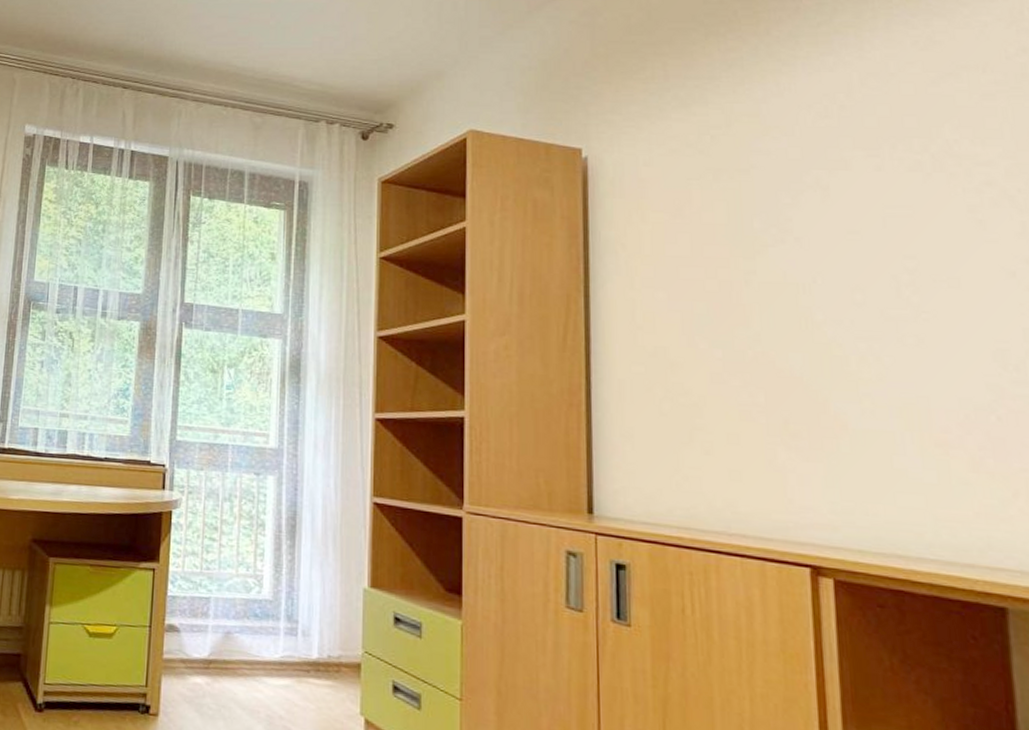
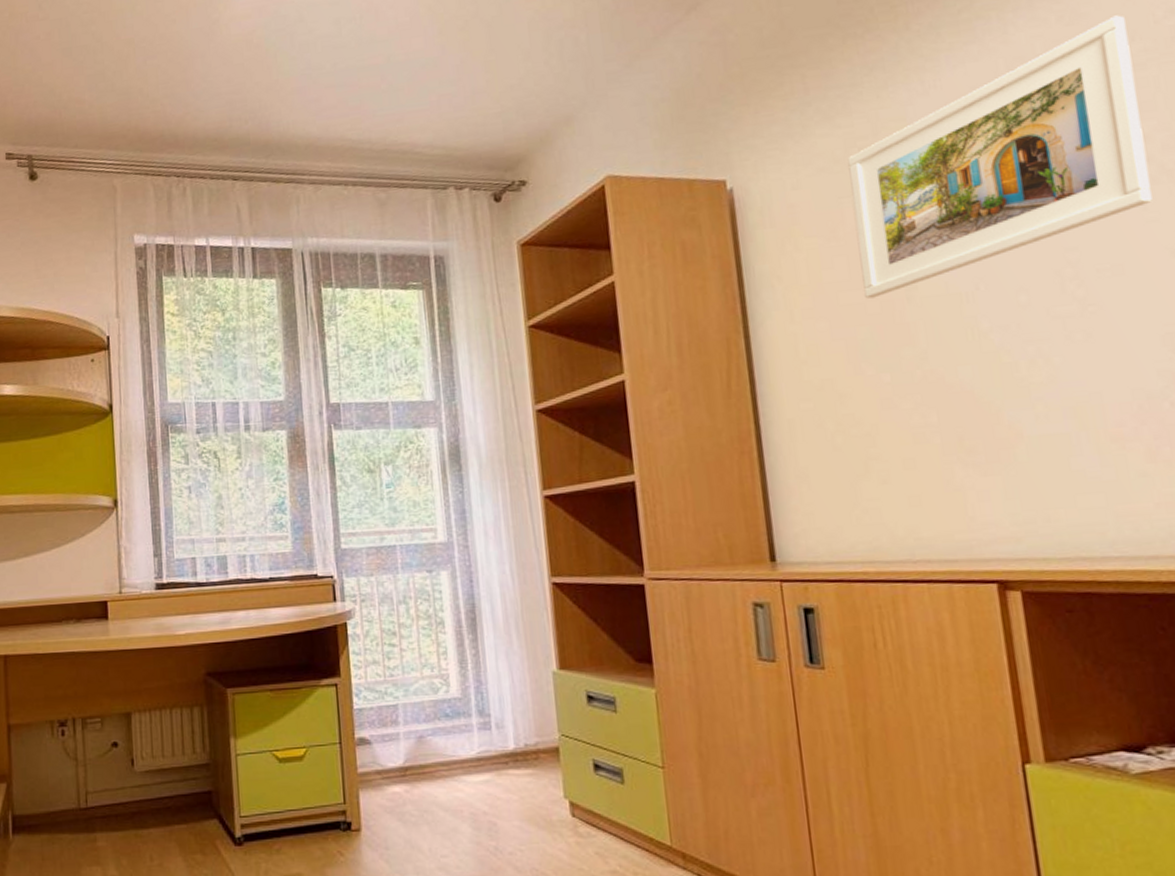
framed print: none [699,47,993,277] -> present [847,15,1153,299]

